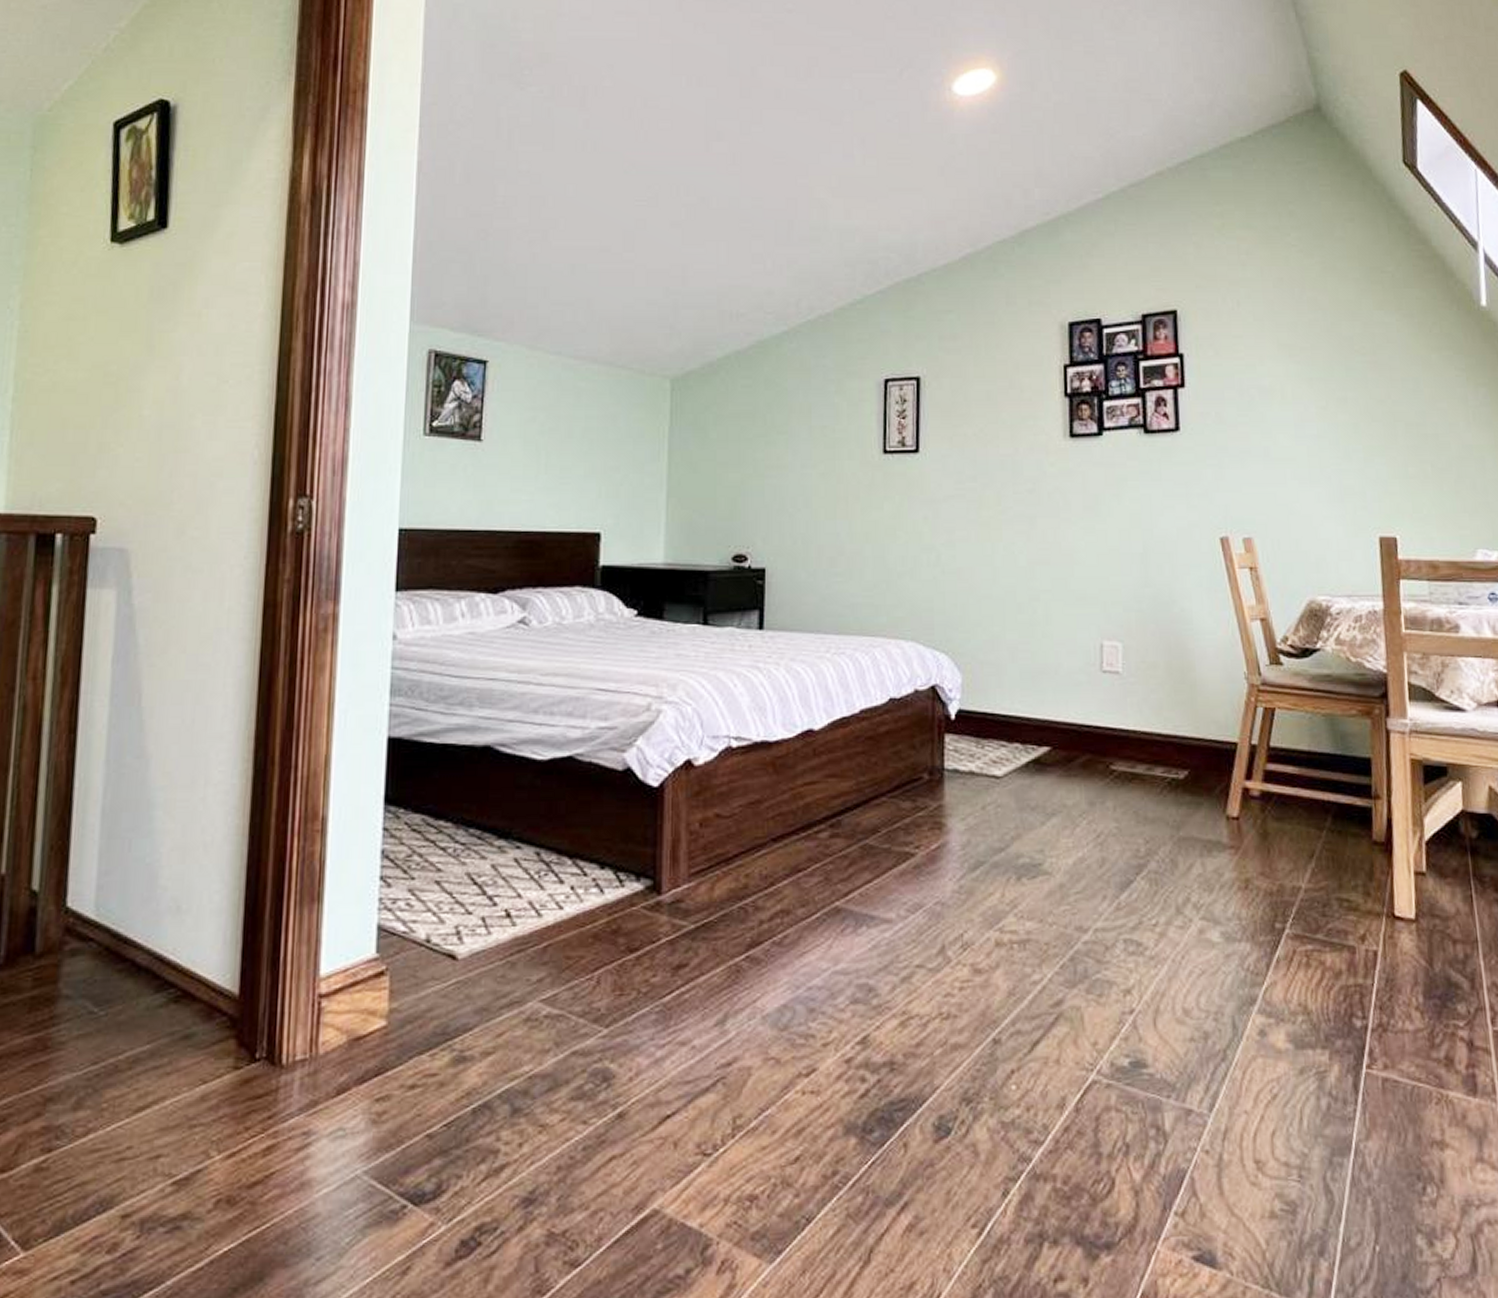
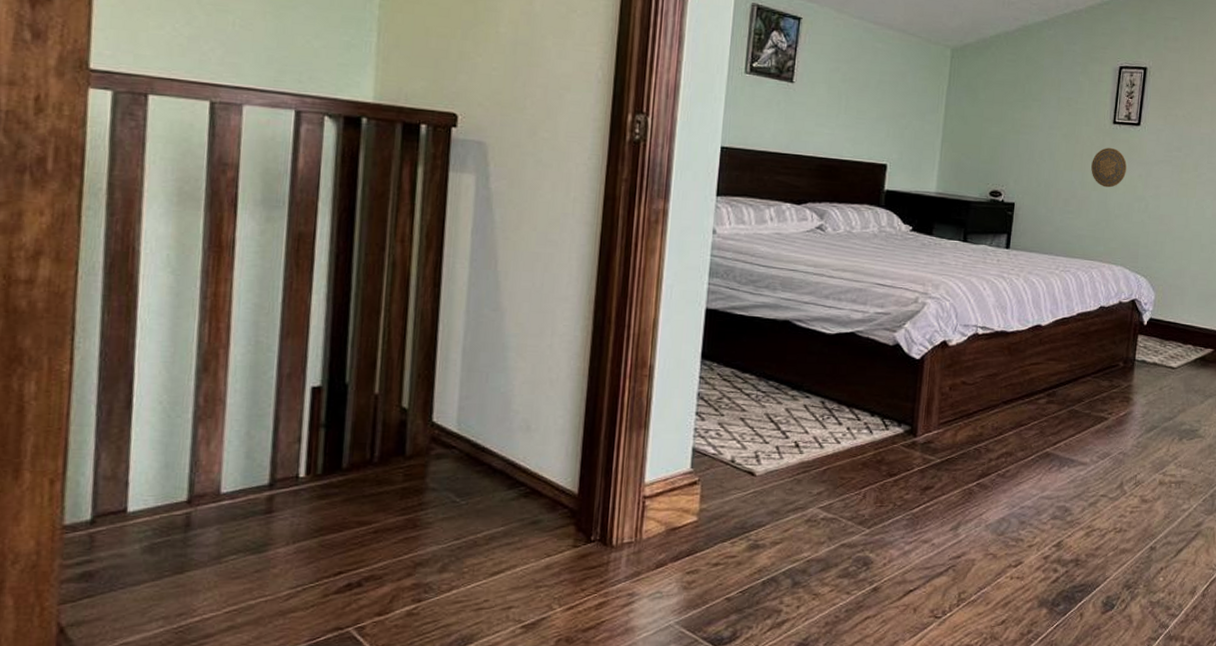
decorative plate: none [860,485,908,538] -> present [1091,148,1127,188]

